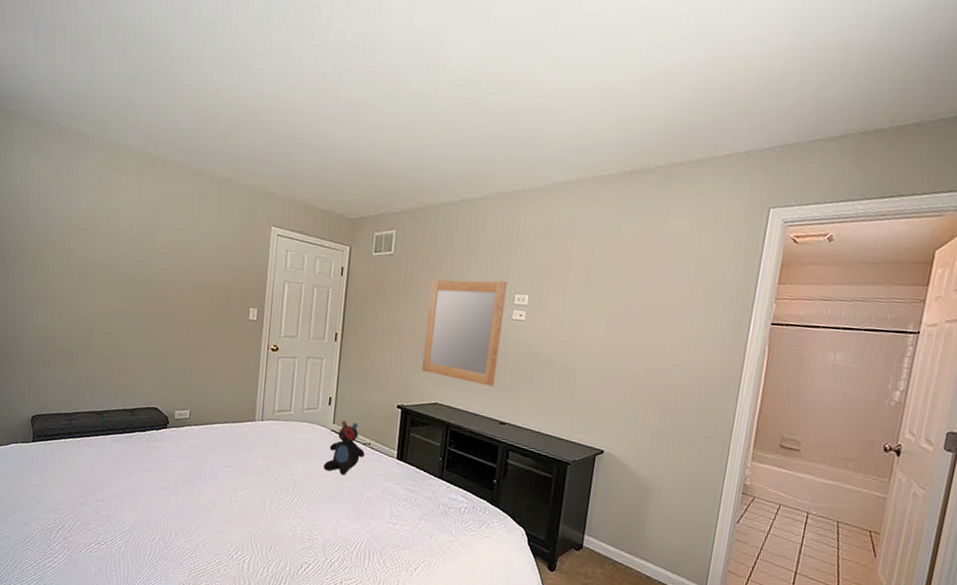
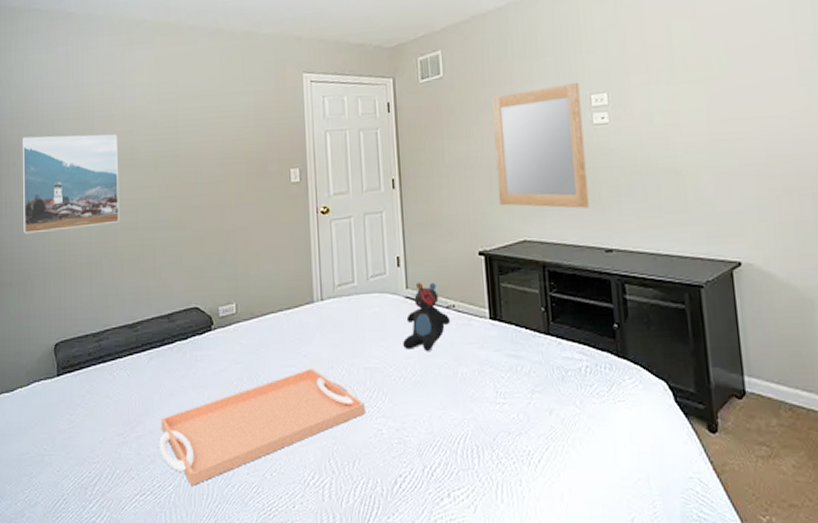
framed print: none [10,234,99,326] -> present [22,134,120,234]
serving tray: none [114,471,285,544] -> present [159,368,365,486]

